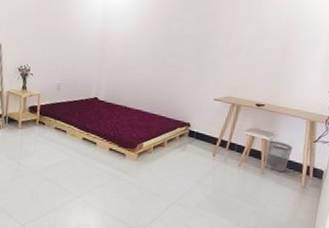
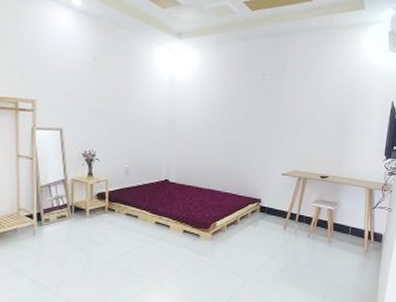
wastebasket: present [266,140,292,172] -> none [332,210,355,239]

